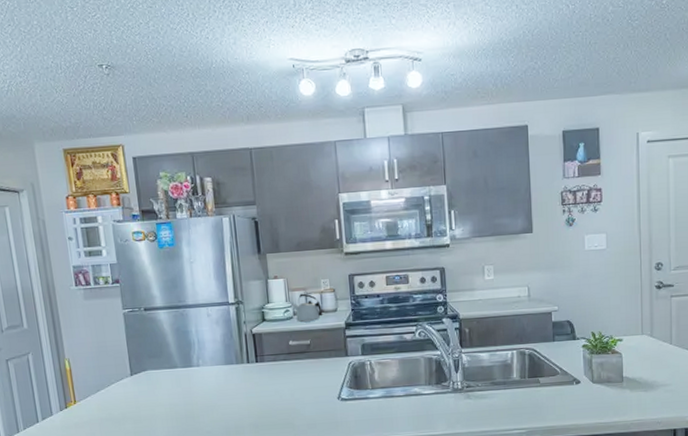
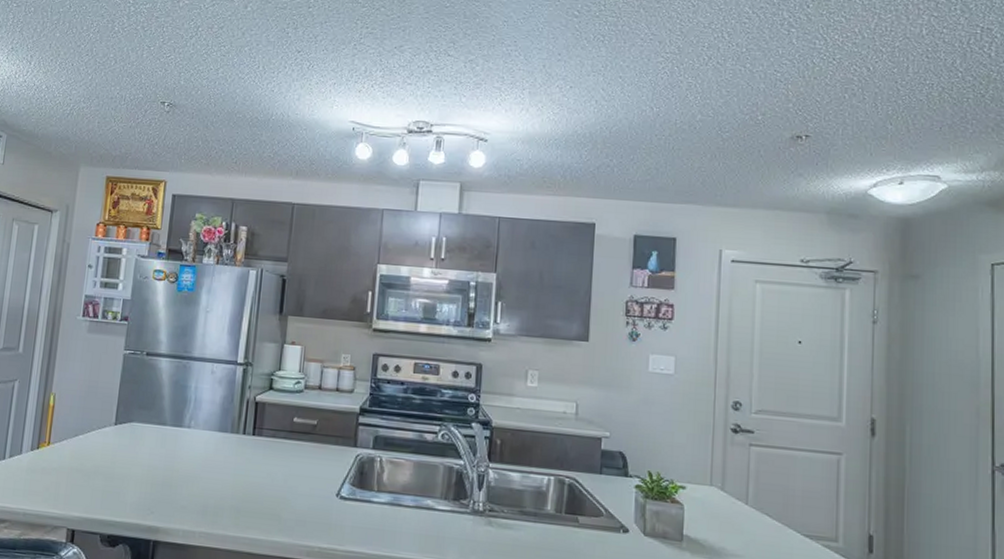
kettle: present [291,293,323,323] -> none [304,366,338,400]

